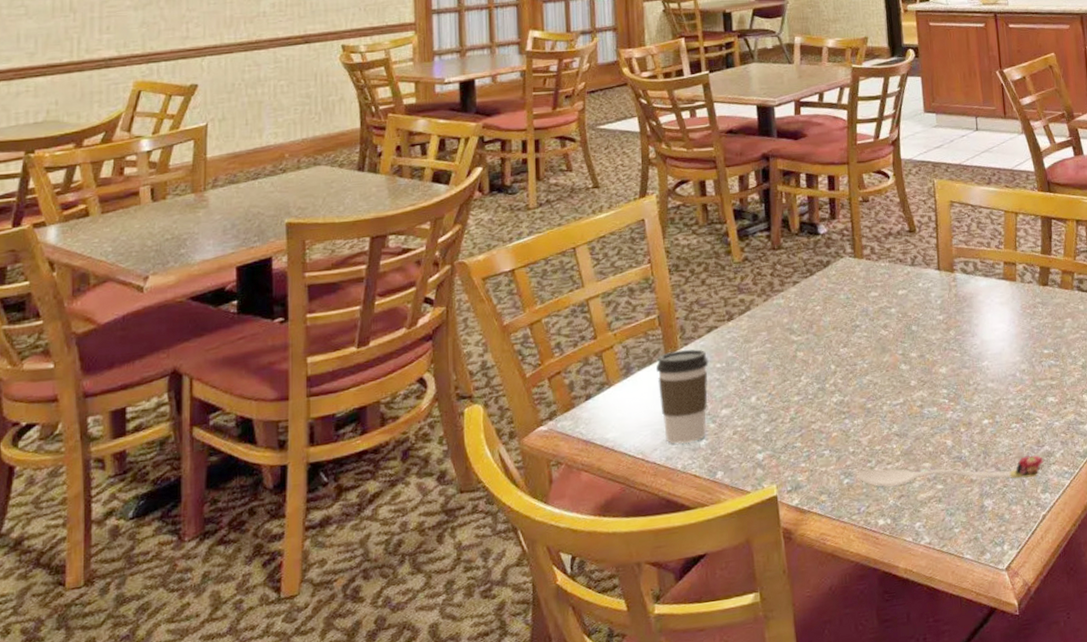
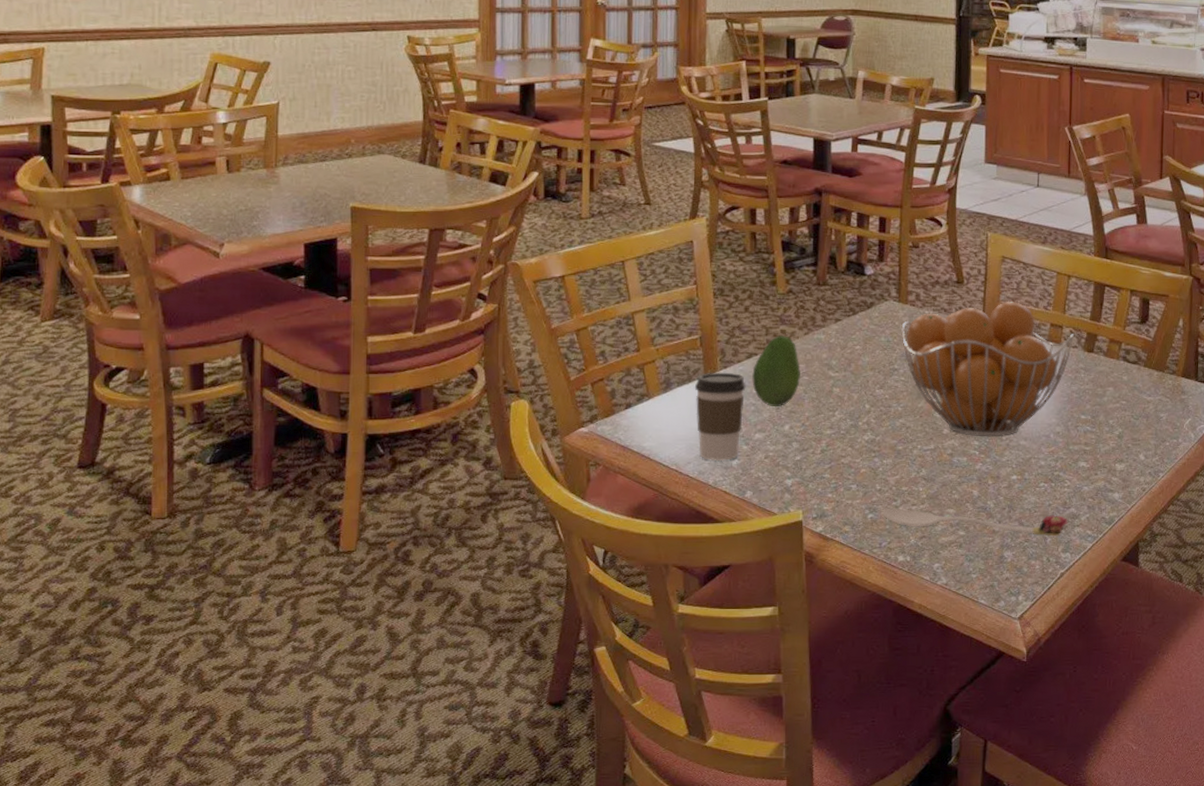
fruit: none [714,304,764,380] -> present [752,335,801,408]
fruit basket: none [859,244,1028,385] -> present [901,301,1075,437]

